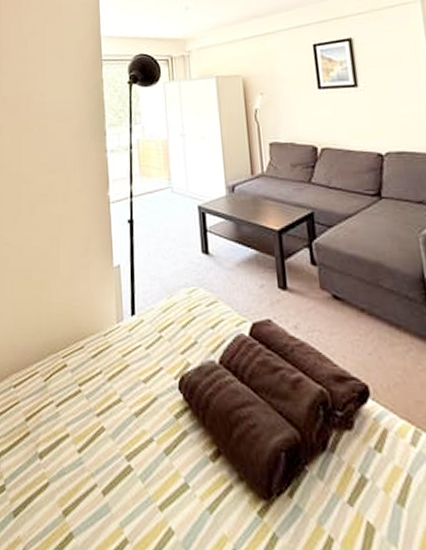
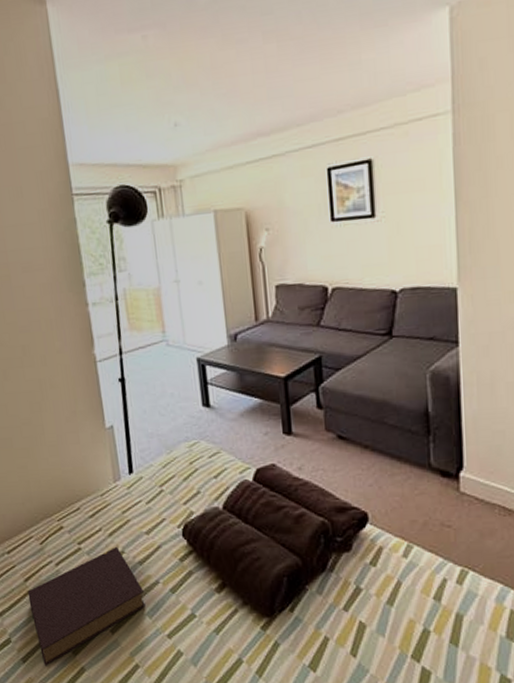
book: none [27,392,139,525] -> present [27,546,146,666]

